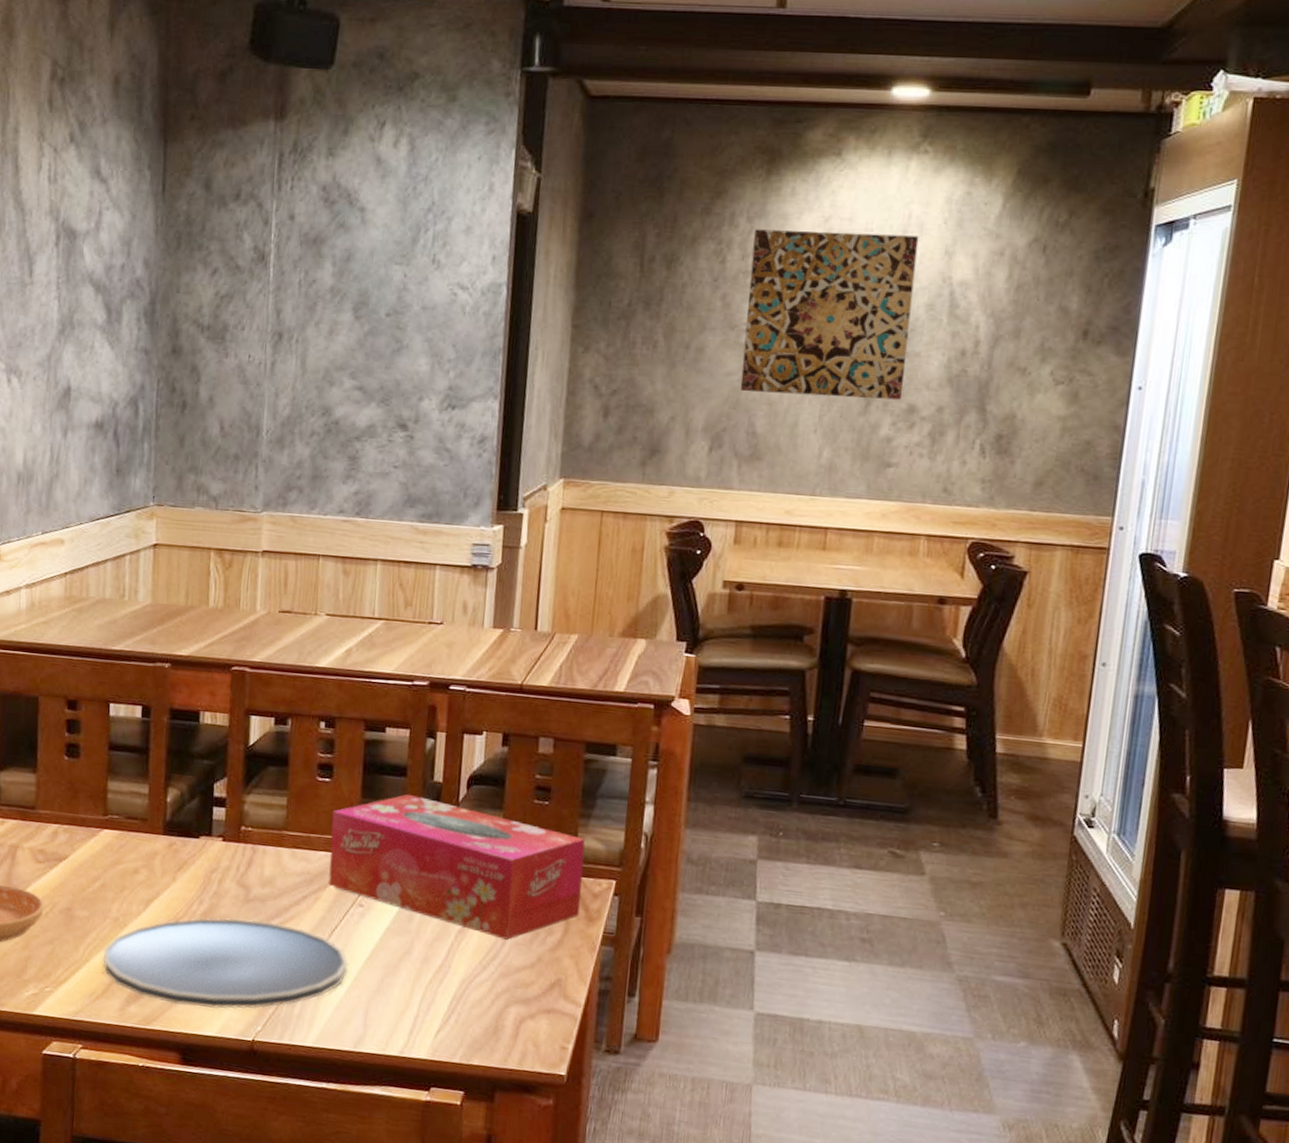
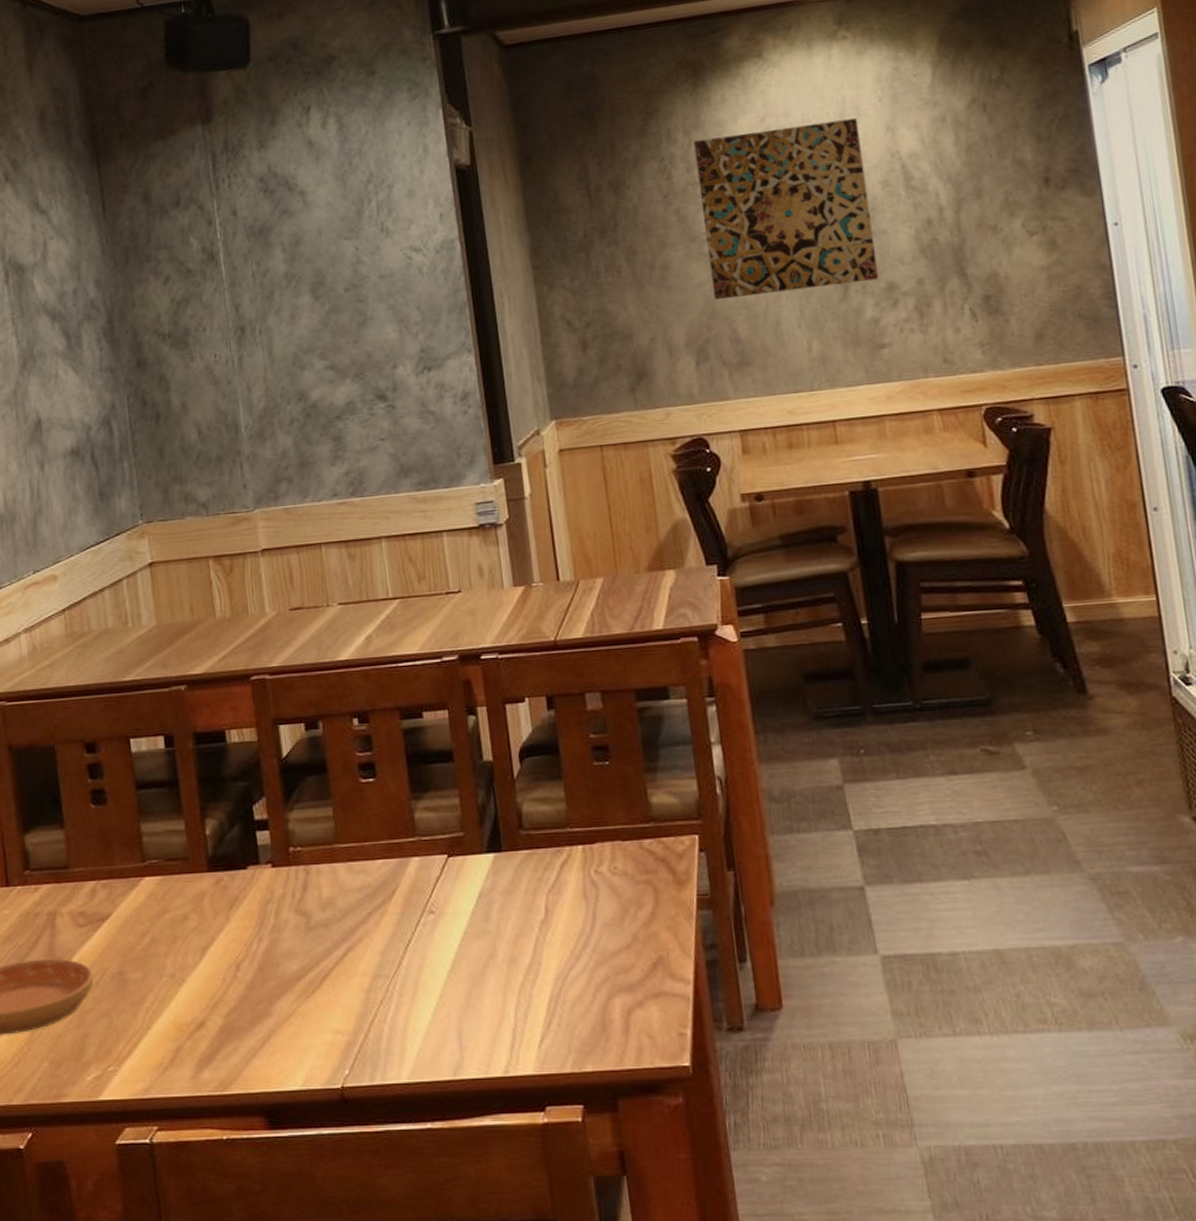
plate: present [102,917,349,1010] -> none [164,948,431,1060]
tissue box: present [328,793,586,940] -> none [383,779,668,923]

